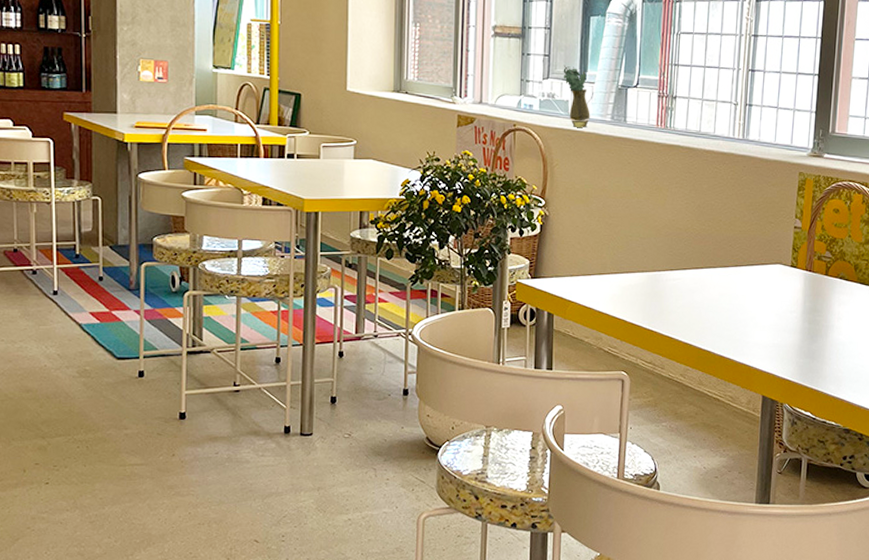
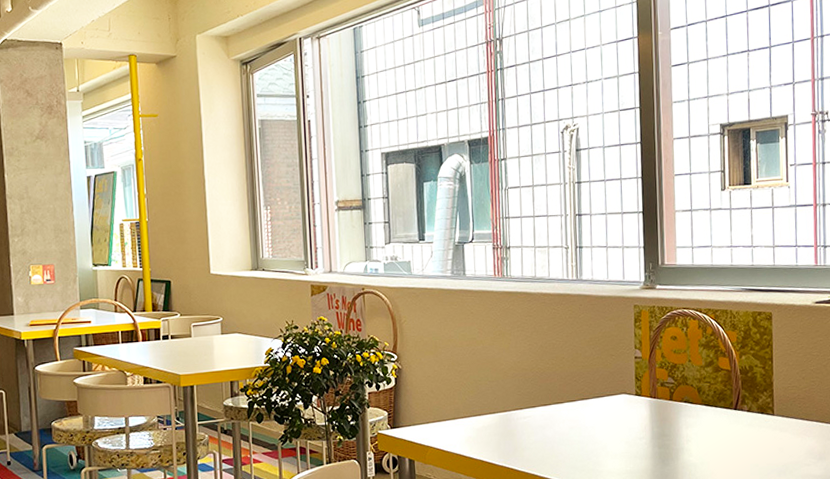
vase: present [563,65,590,128] -> none [403,229,432,285]

